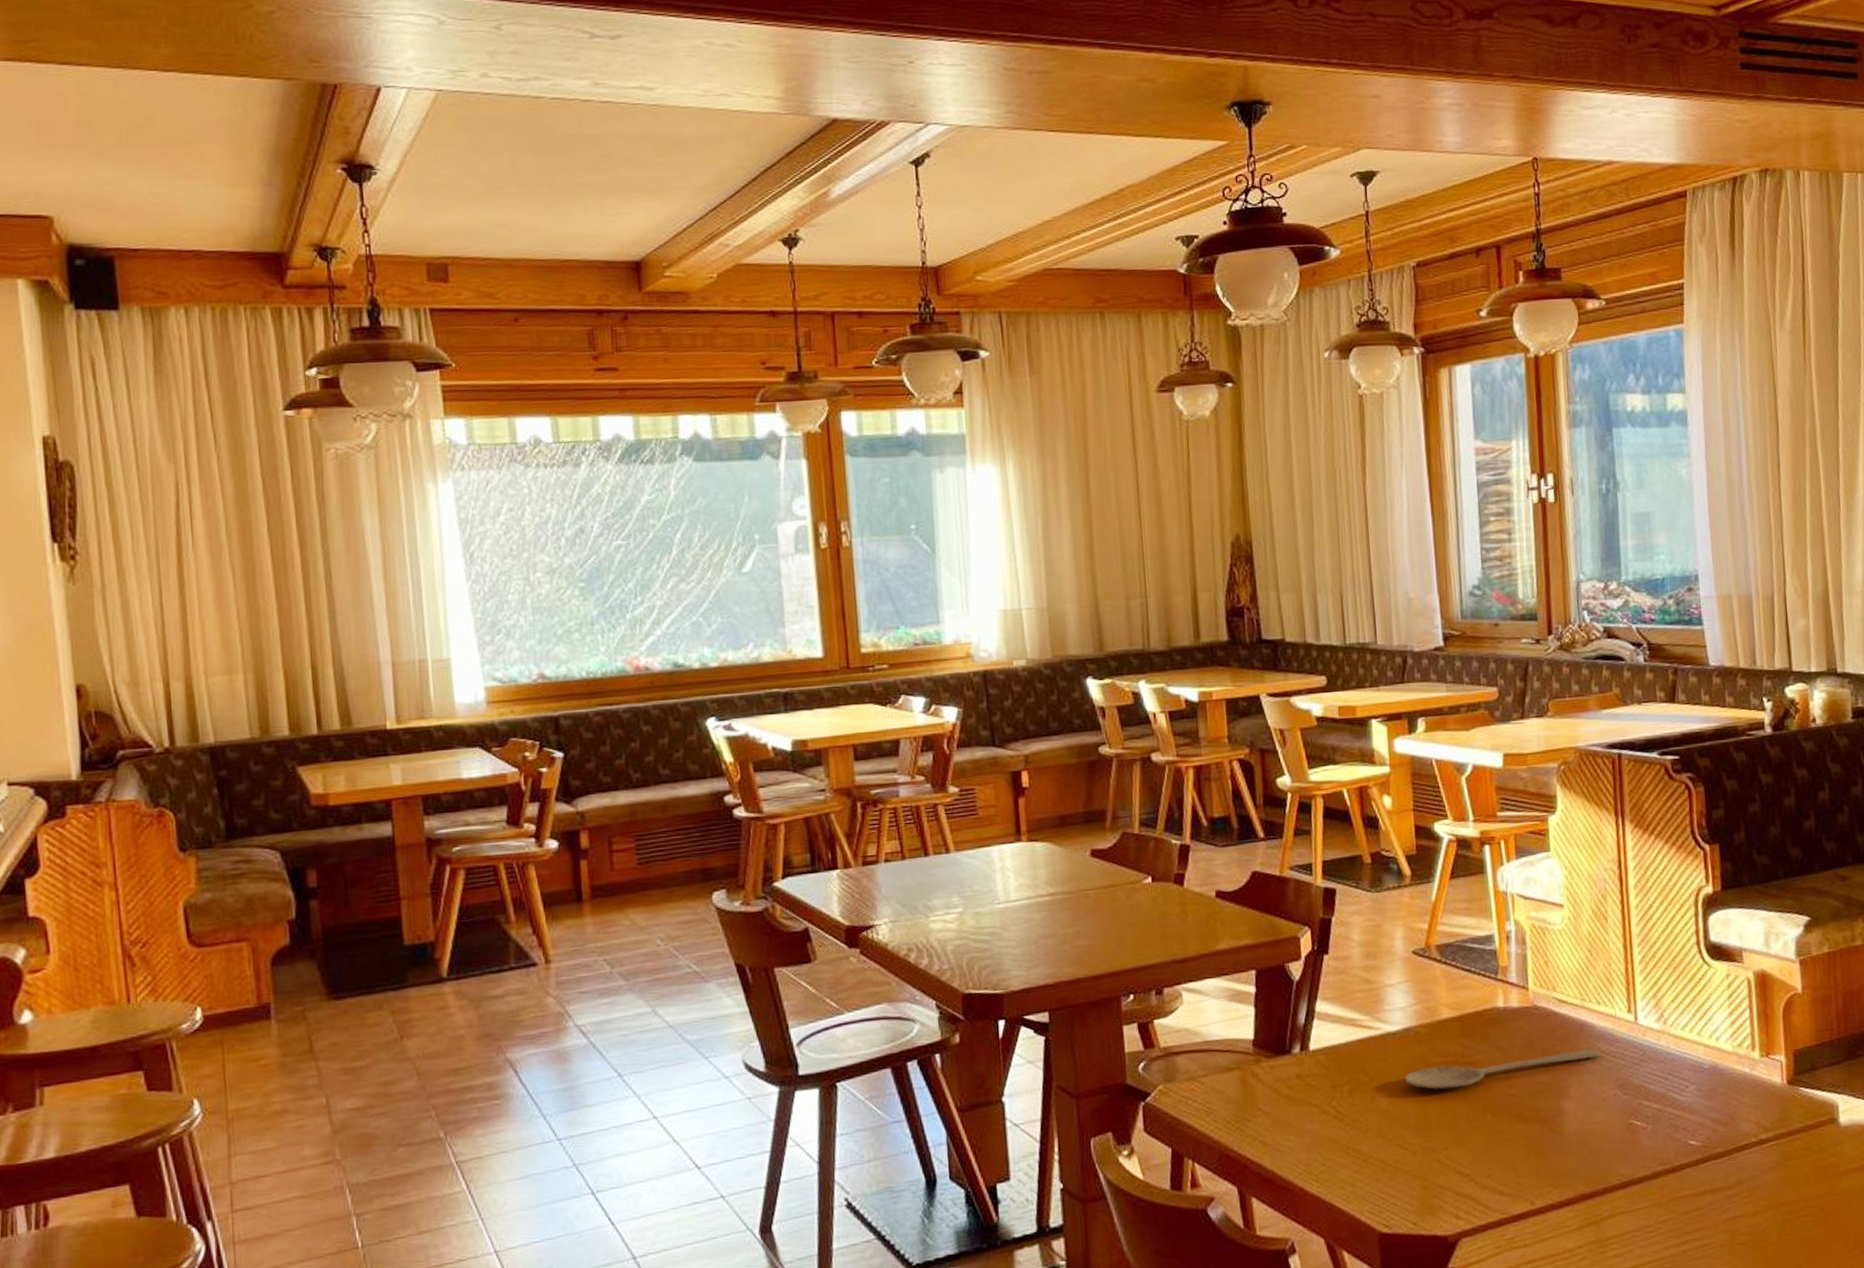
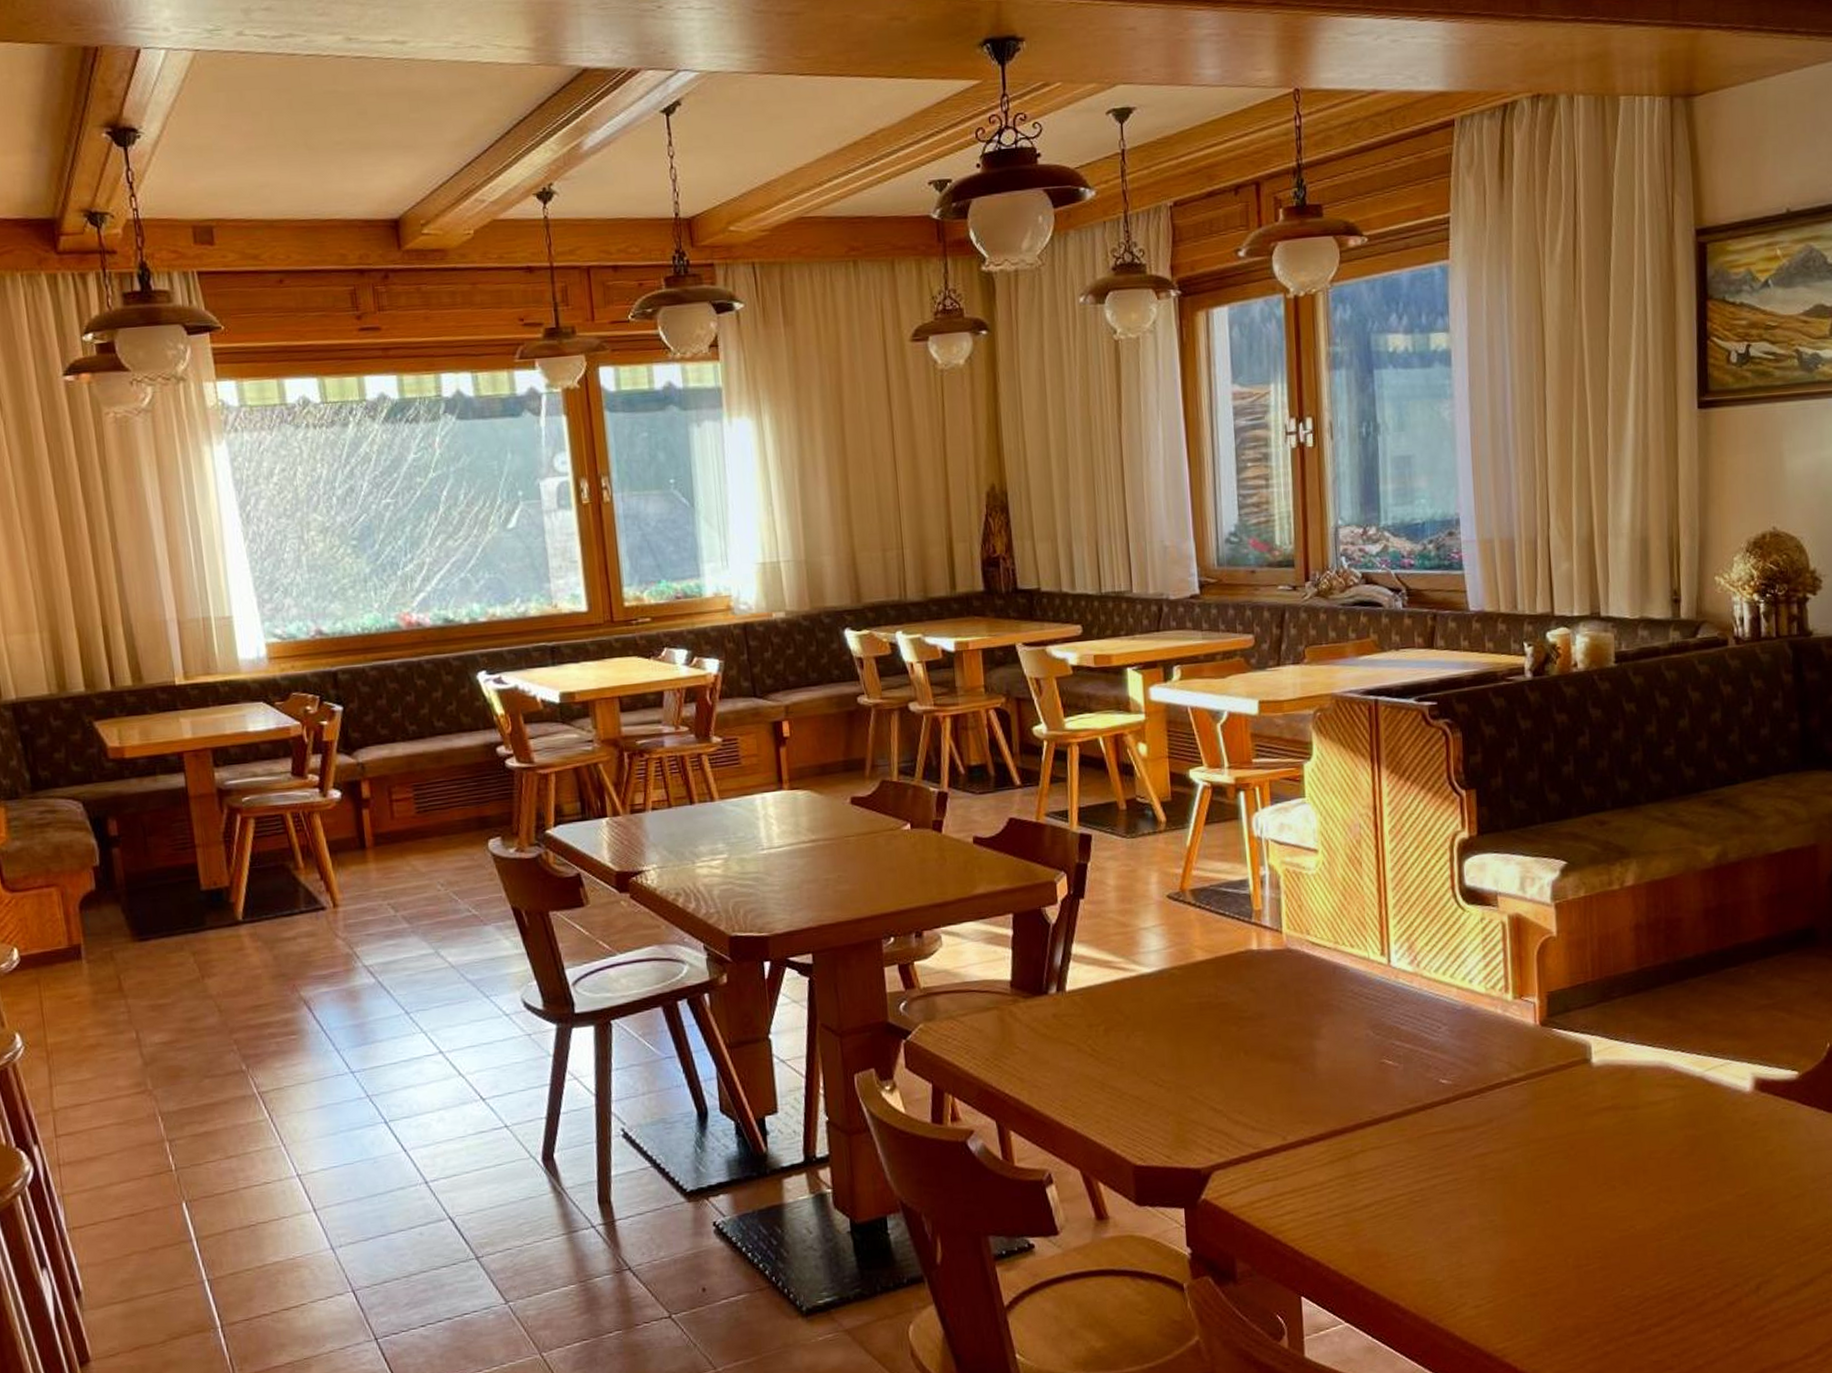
wooden spoon: present [1404,1049,1600,1090] -> none [1158,991,1353,1030]

